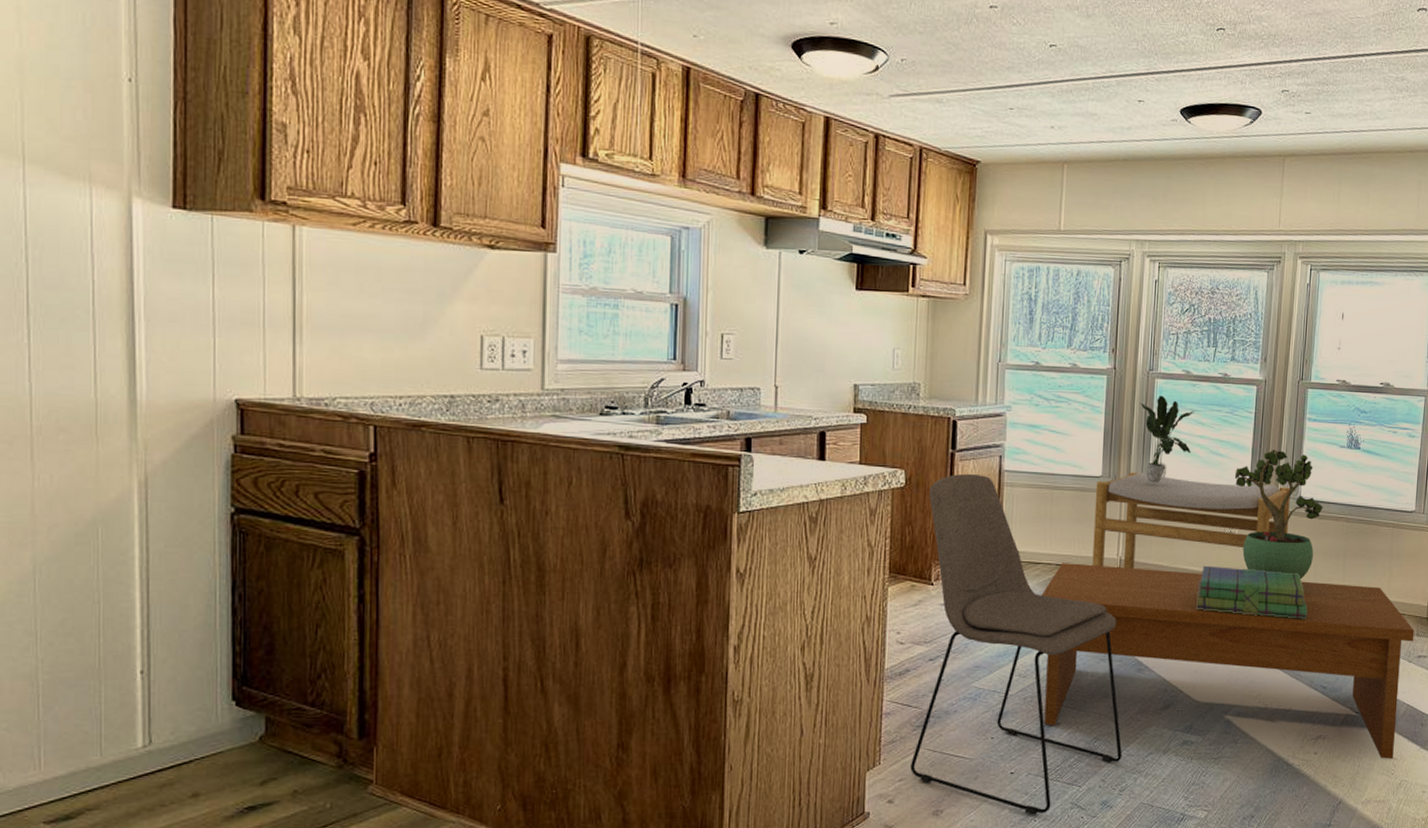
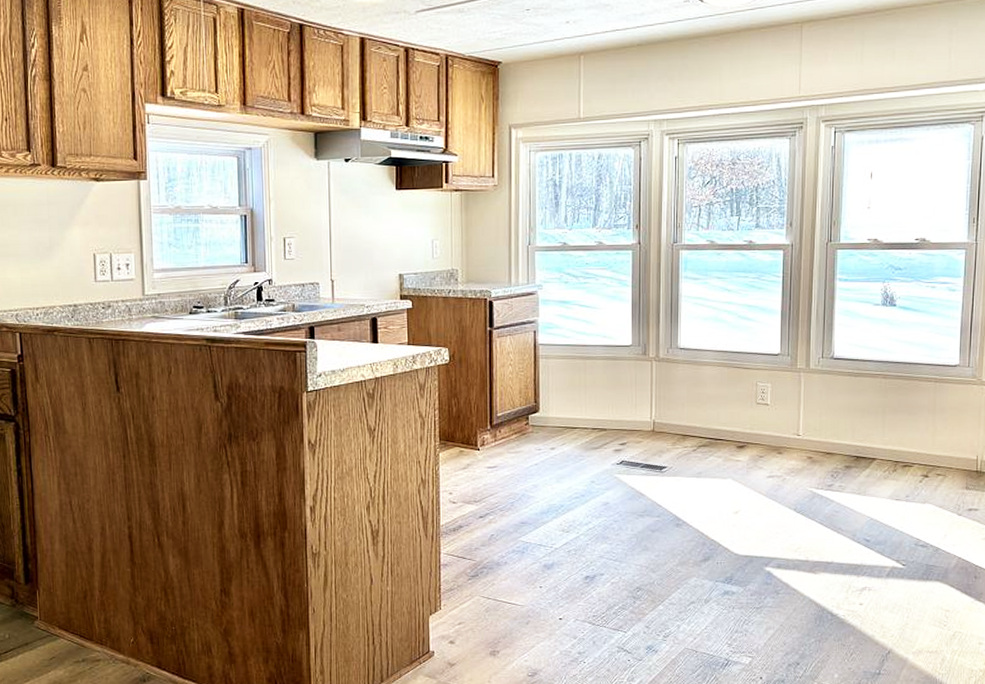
chair: present [910,473,1123,815] -> none [468,348,665,657]
coffee table: present [1041,563,1415,759] -> none [579,427,963,611]
footstool: present [1092,472,1291,569] -> none [627,339,823,431]
potted plant: present [1140,395,1195,483] -> none [666,266,722,349]
stack of books: present [1196,565,1308,619] -> none [731,425,846,475]
potted plant: present [1234,450,1323,580] -> none [764,311,858,437]

